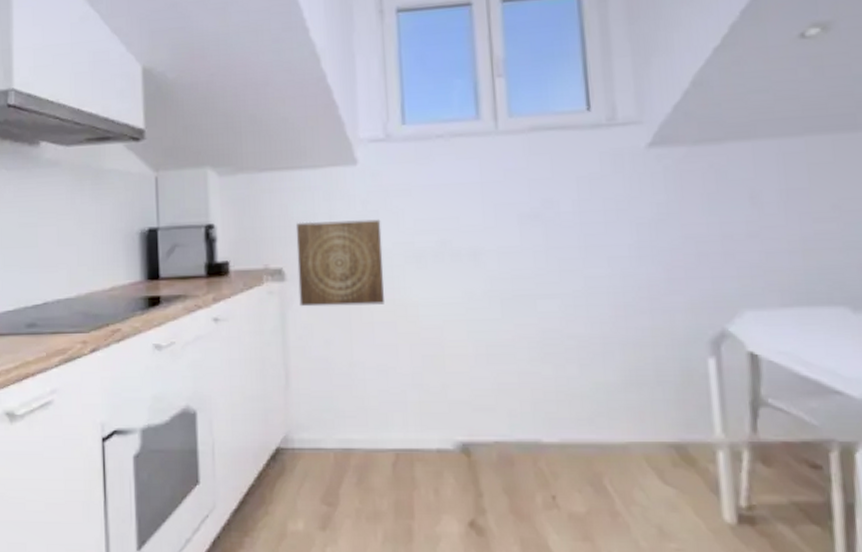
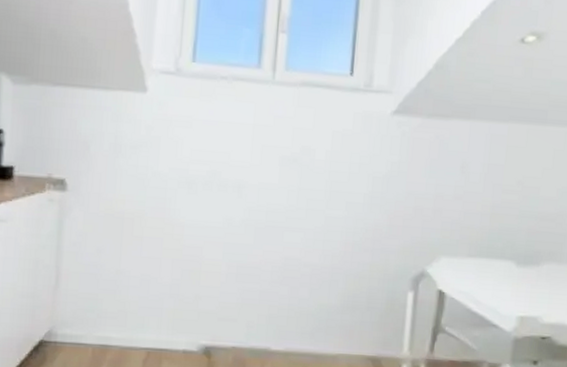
wall art: present [295,219,384,307] -> none [77,138,161,222]

